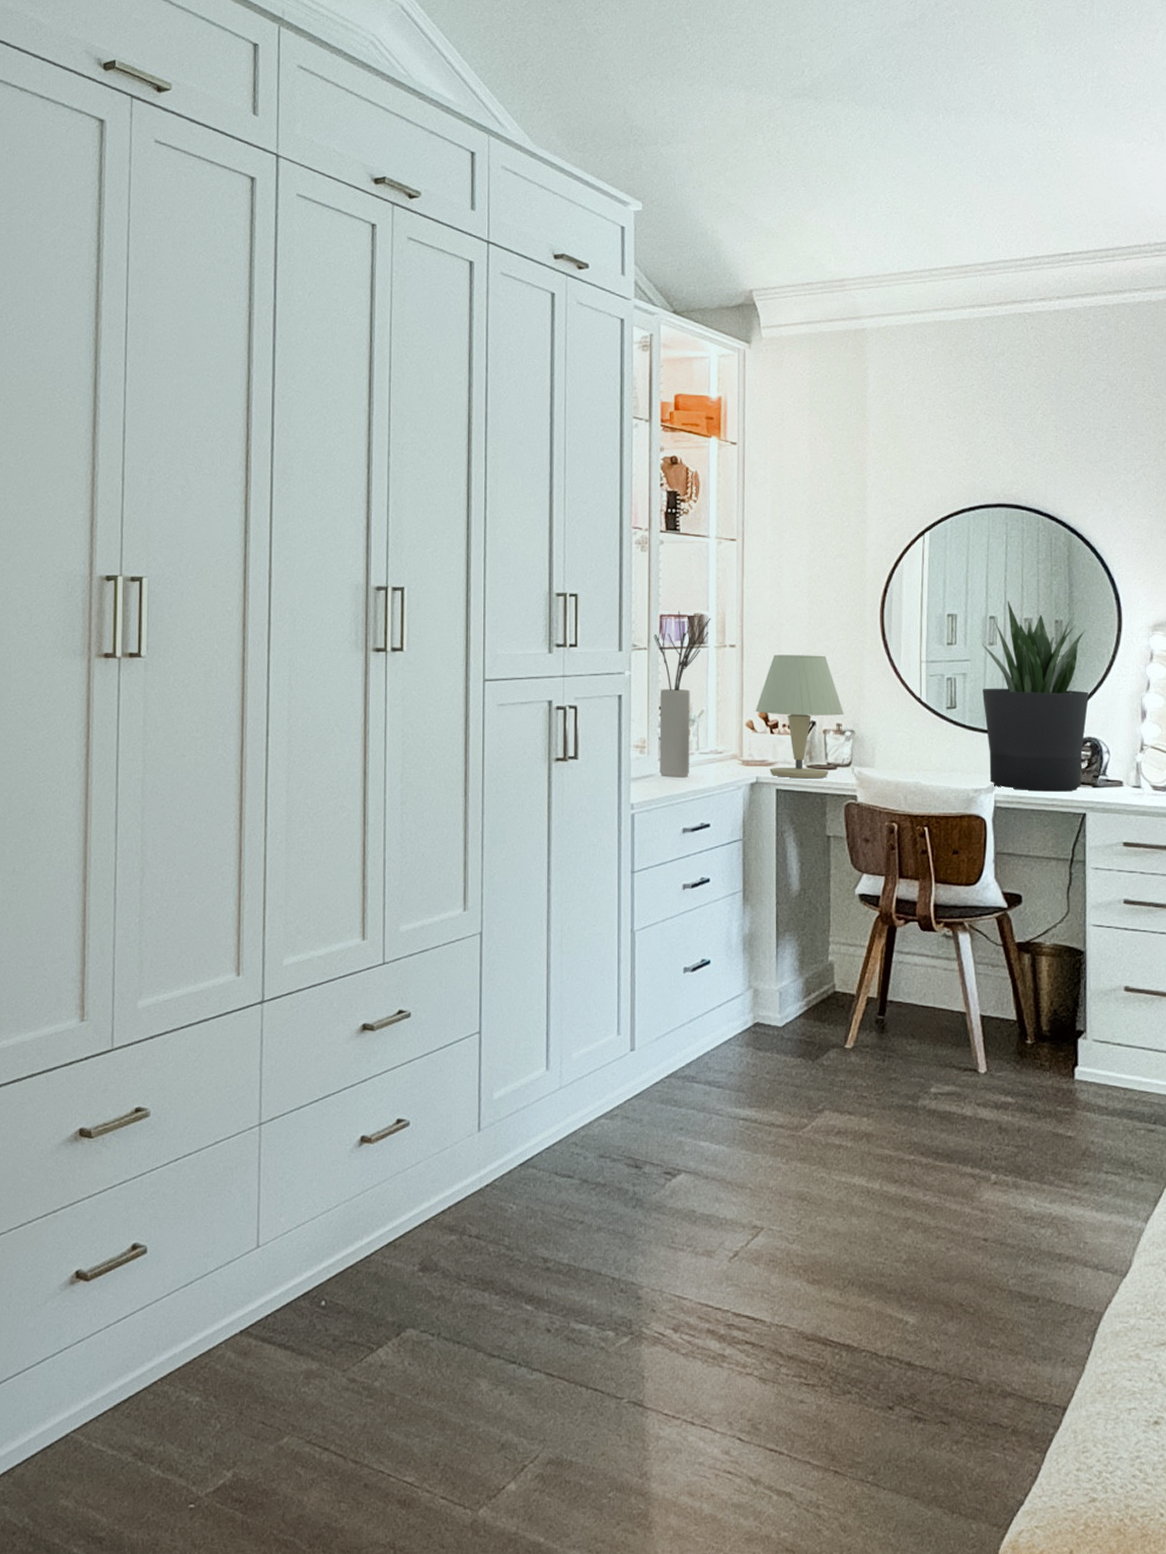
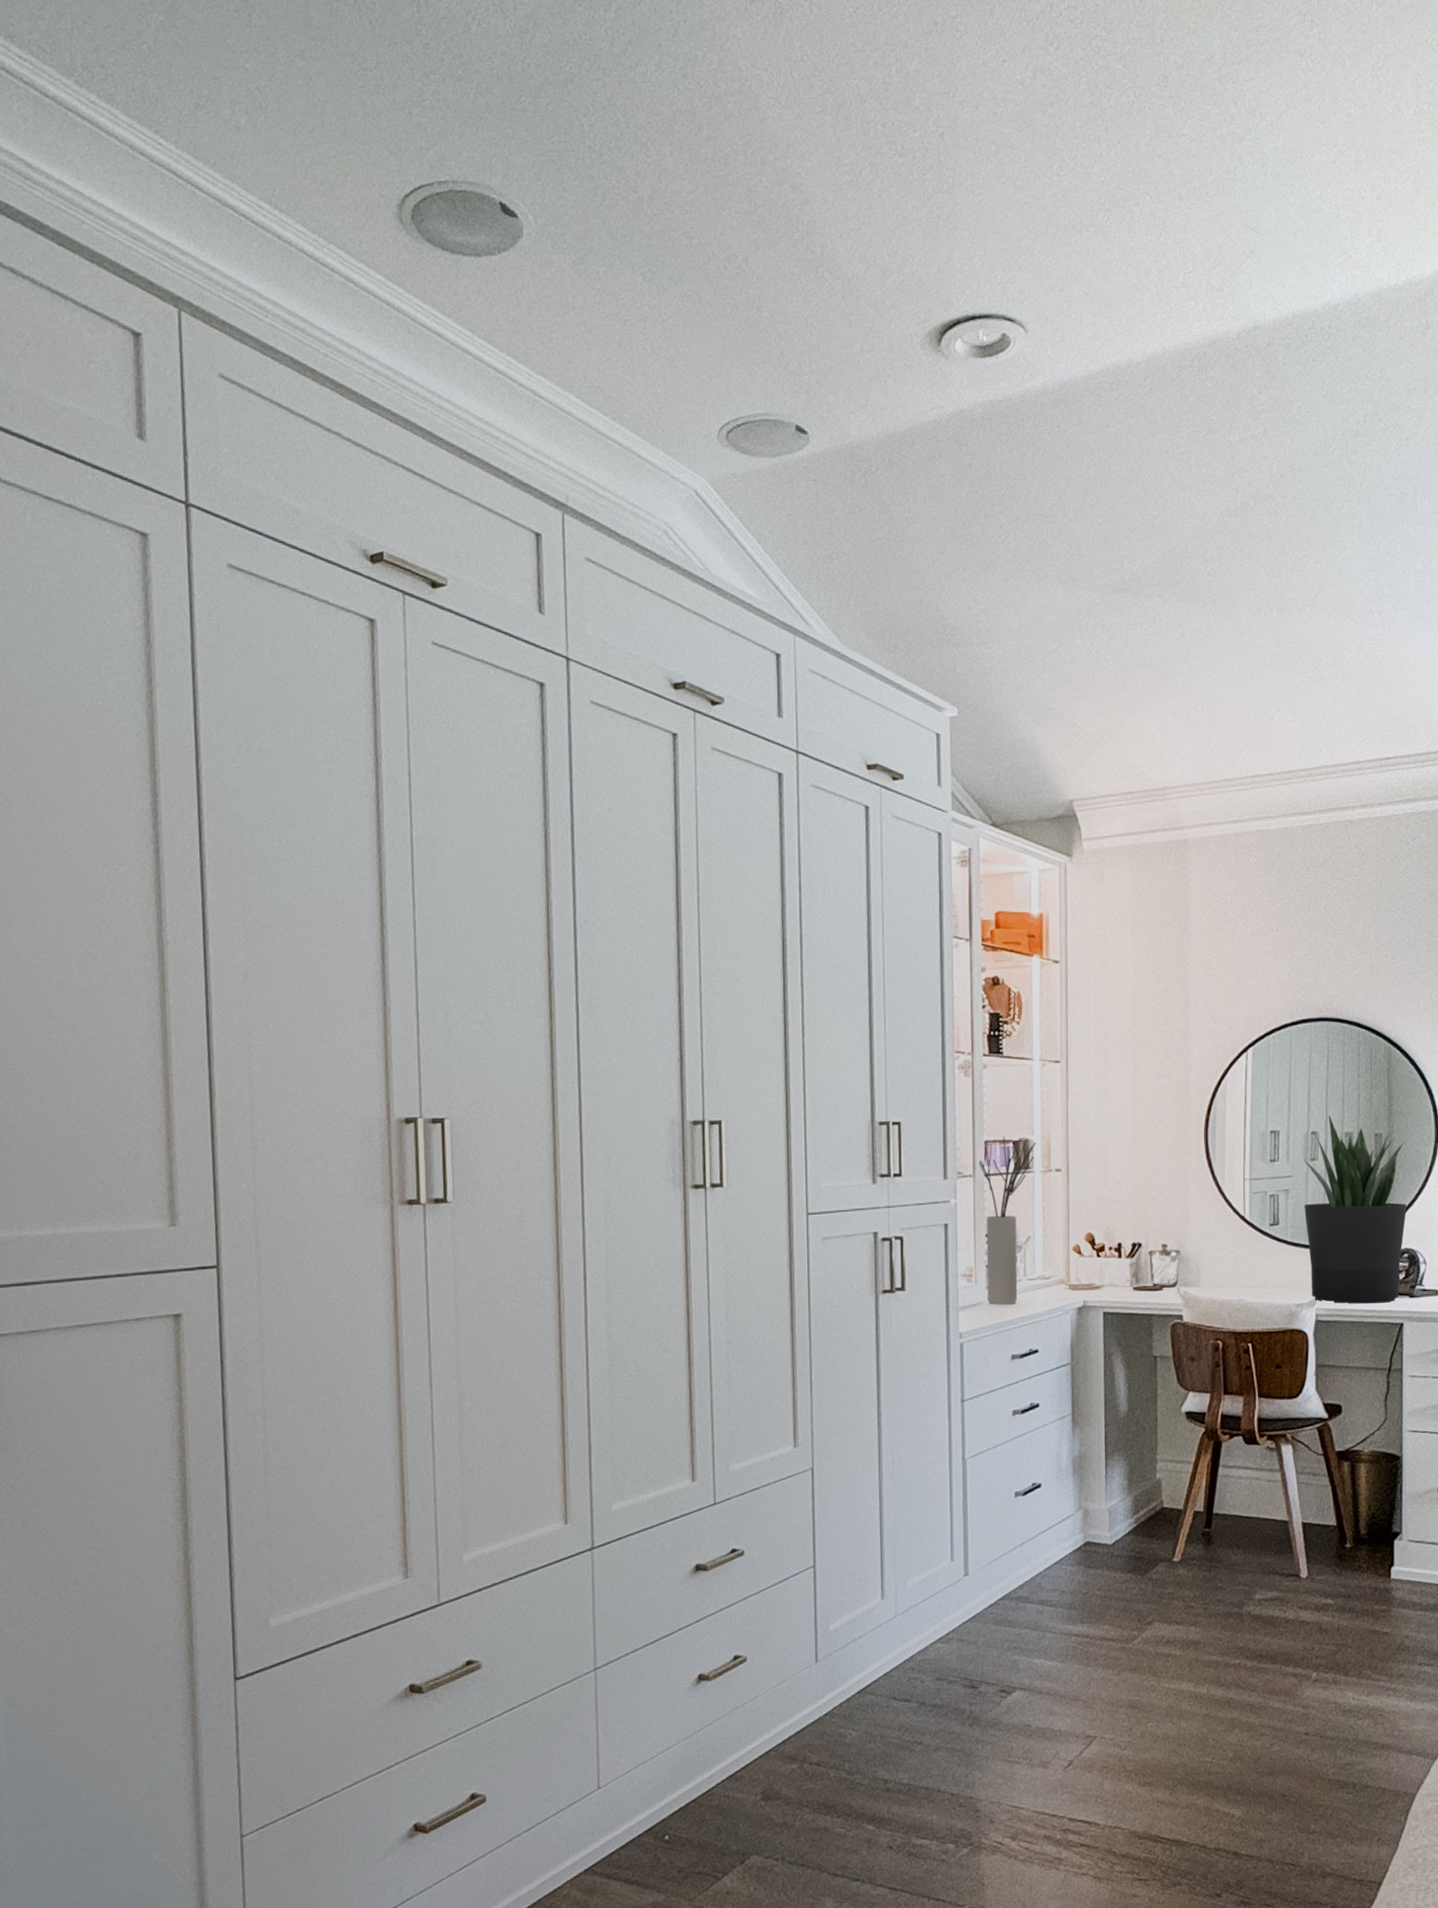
table lamp: present [755,655,844,779] -> none [1081,1176,1170,1301]

